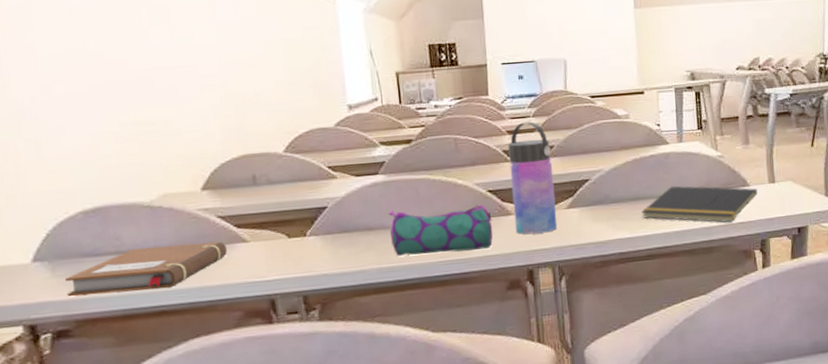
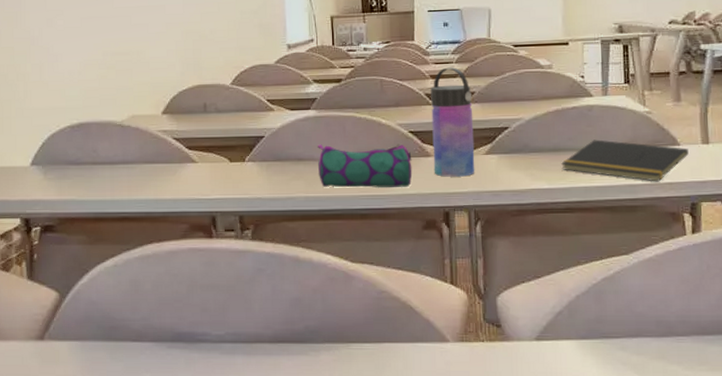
notebook: present [65,241,227,297] -> none [54,160,179,198]

